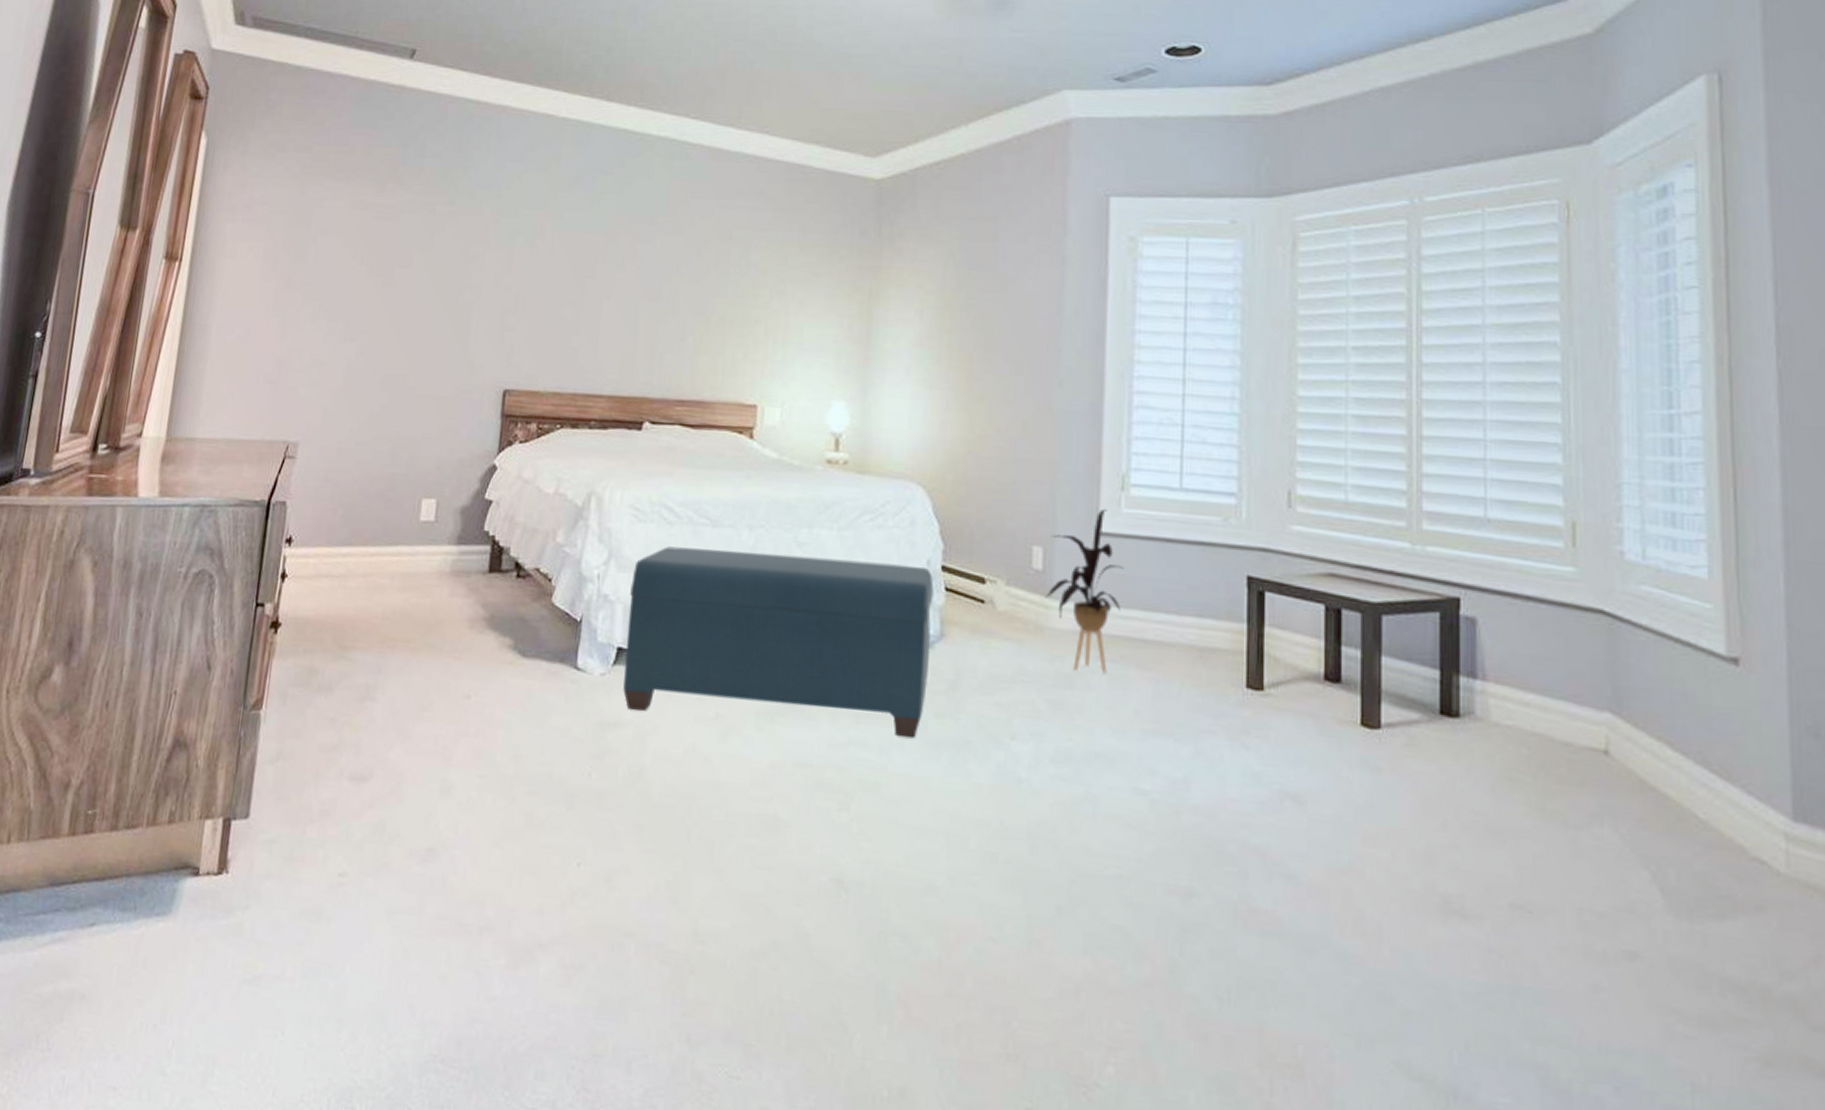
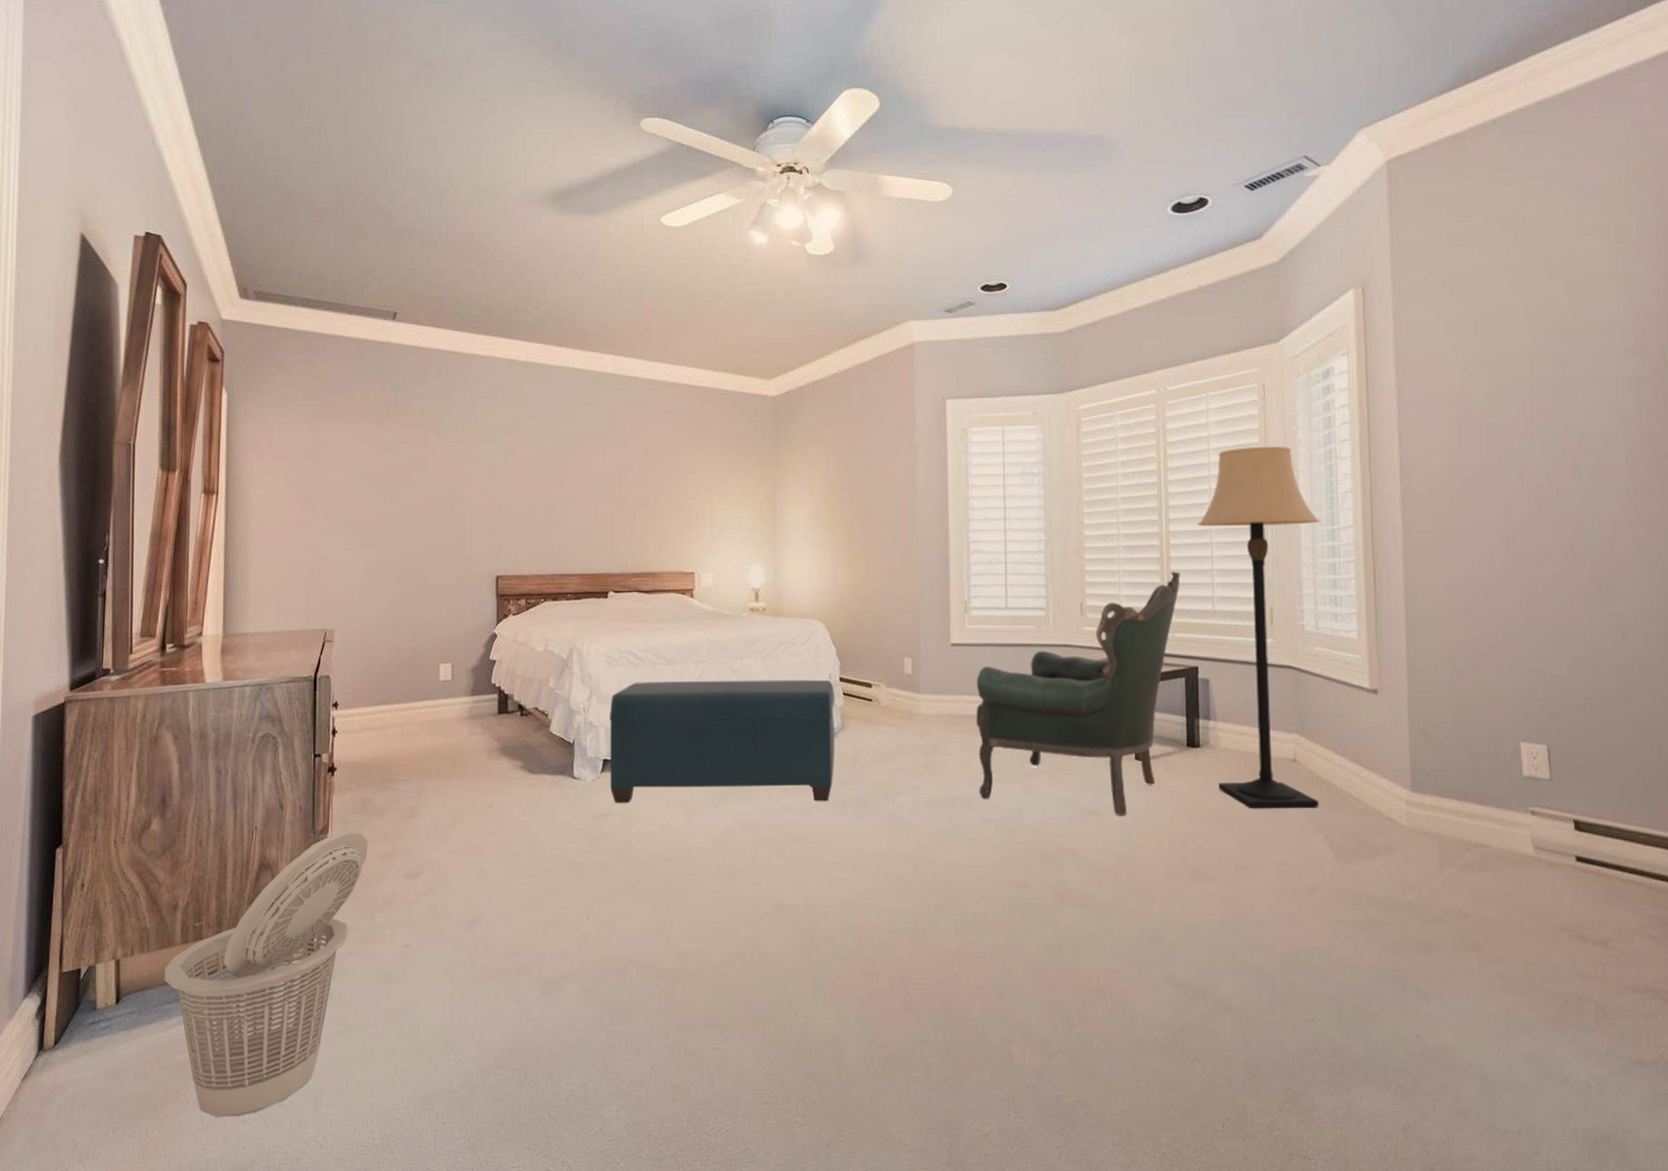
laundry basket: none [41,707,309,1081] -> present [164,830,368,1117]
house plant: present [1045,508,1123,674] -> none [915,626,969,742]
armchair: none [1129,456,1437,808] -> present [975,571,1180,816]
lamp: none [1463,288,1651,829] -> present [1197,446,1320,808]

